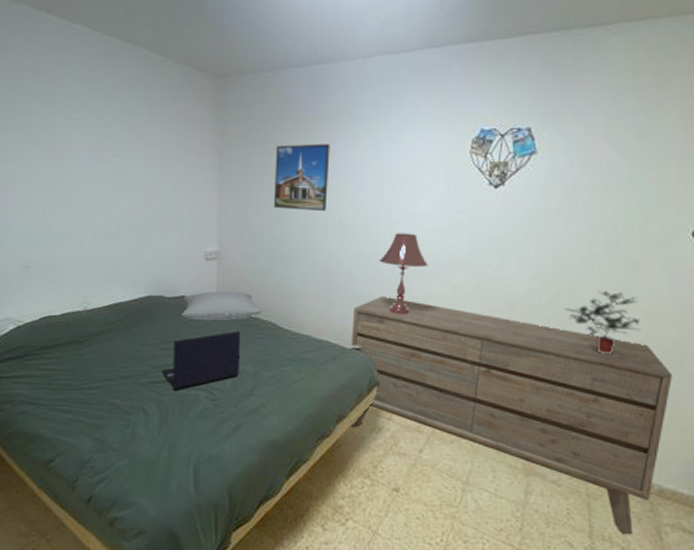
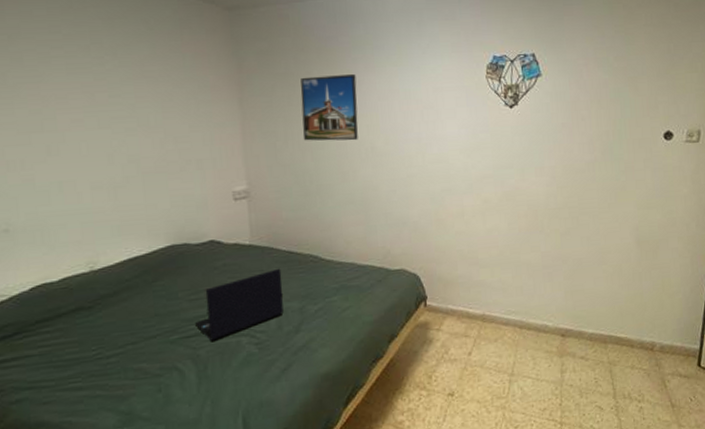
pillow: present [181,291,263,320] -> none [211,228,303,264]
dresser: present [350,295,672,536] -> none [394,215,661,390]
table lamp: present [379,233,429,315] -> none [414,154,460,232]
potted plant: present [565,290,640,355] -> none [577,189,634,243]

